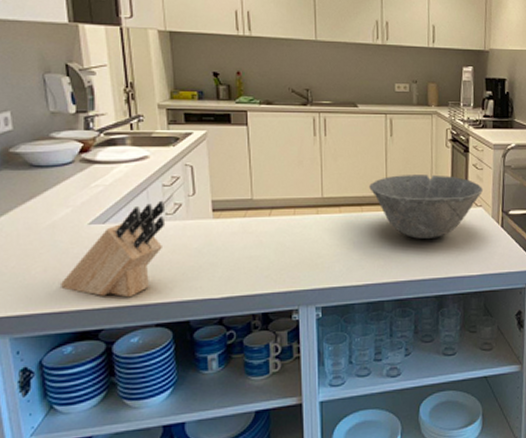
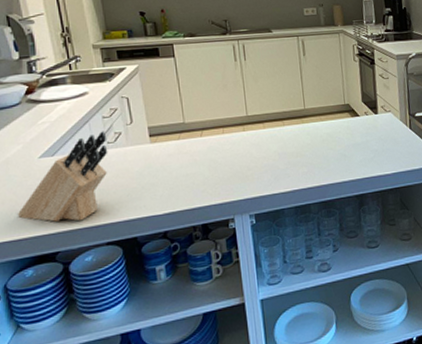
bowl: present [369,174,484,240] -> none [288,86,391,146]

